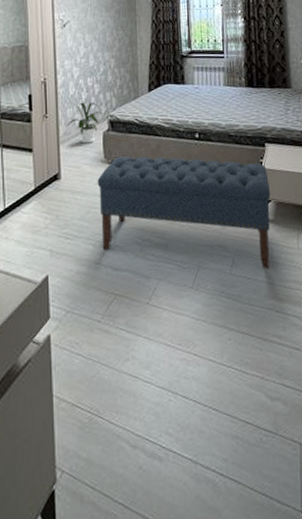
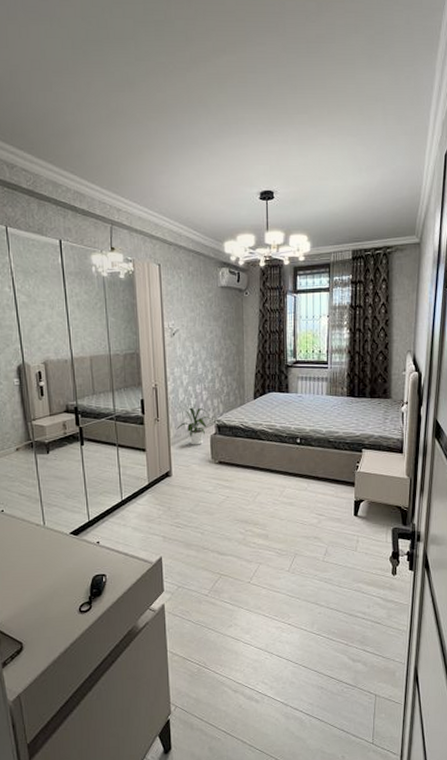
bench: present [97,156,271,269] -> none [205,457,365,558]

